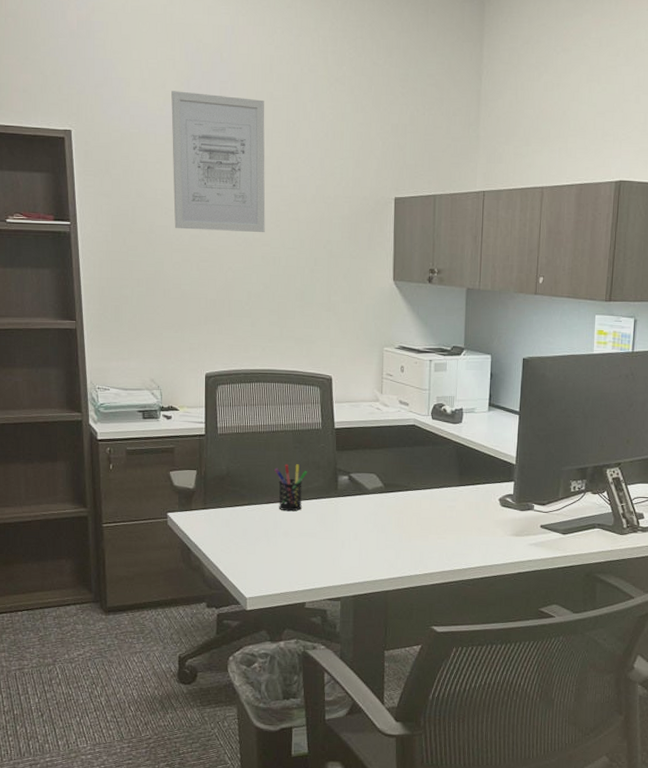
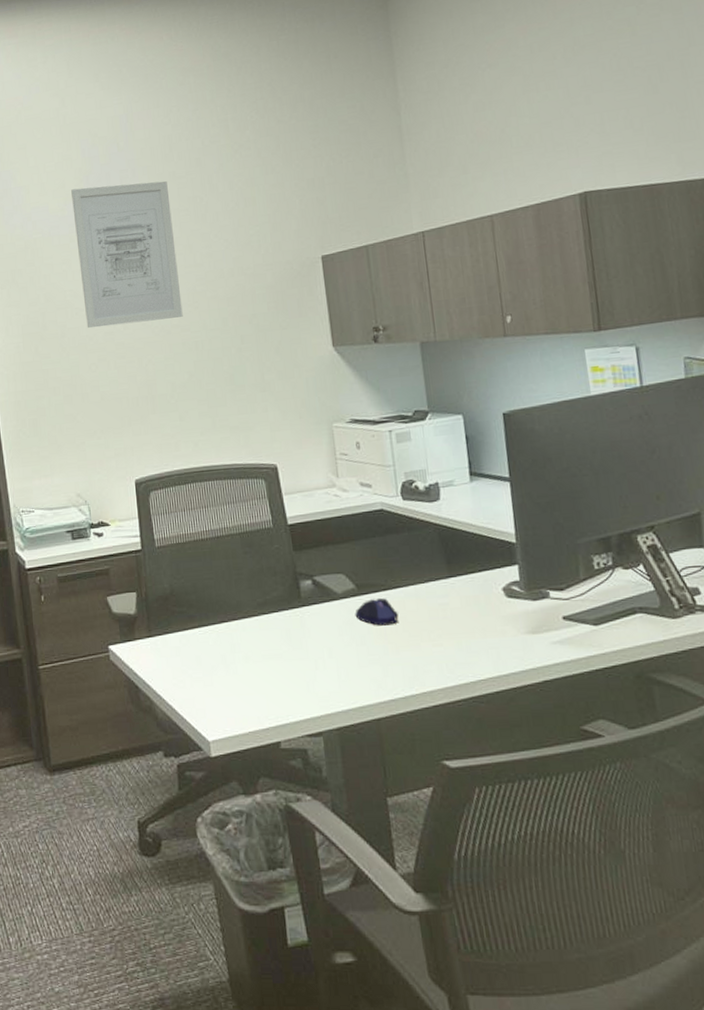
pen holder: present [274,464,308,512] -> none [224,572,264,631]
computer mouse: none [380,496,415,519] -> present [355,597,398,626]

